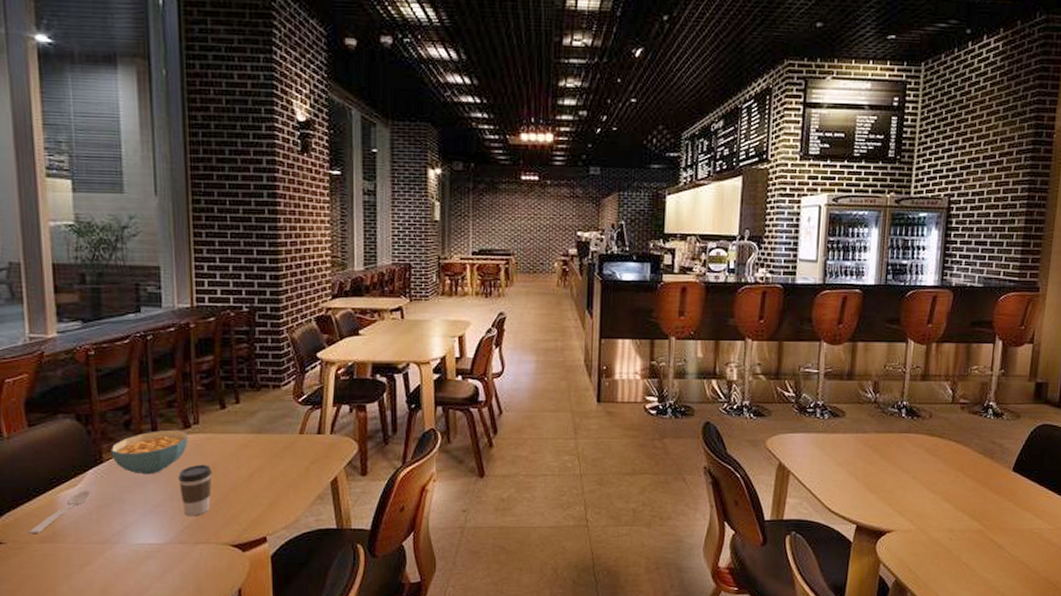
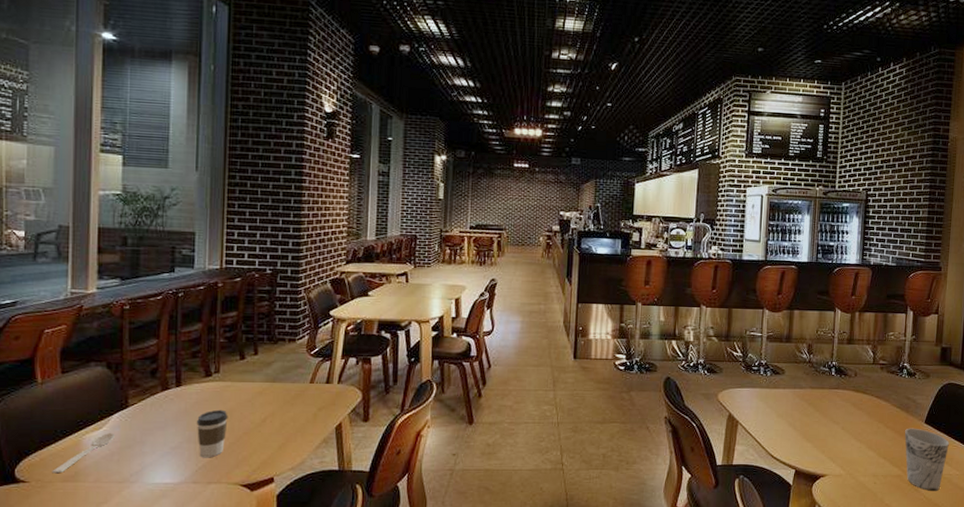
cereal bowl: present [111,429,189,475] -> none [136,378,209,419]
cup: none [987,476,1041,547] -> present [904,428,949,491]

